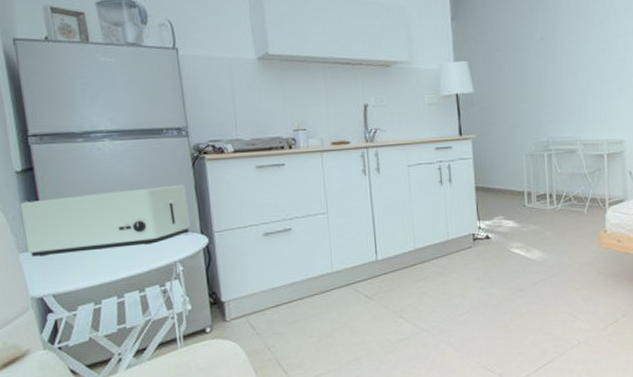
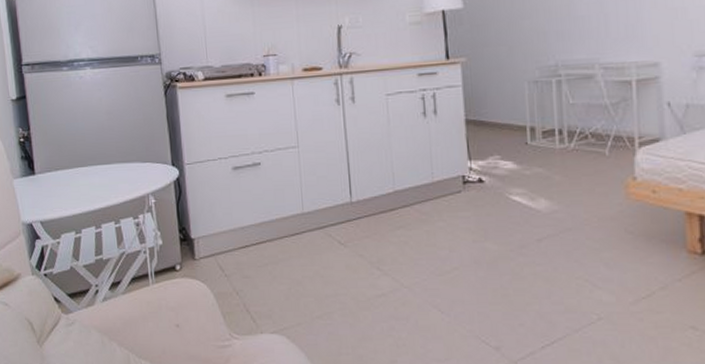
toaster: present [20,184,191,257] -> none [14,113,162,183]

